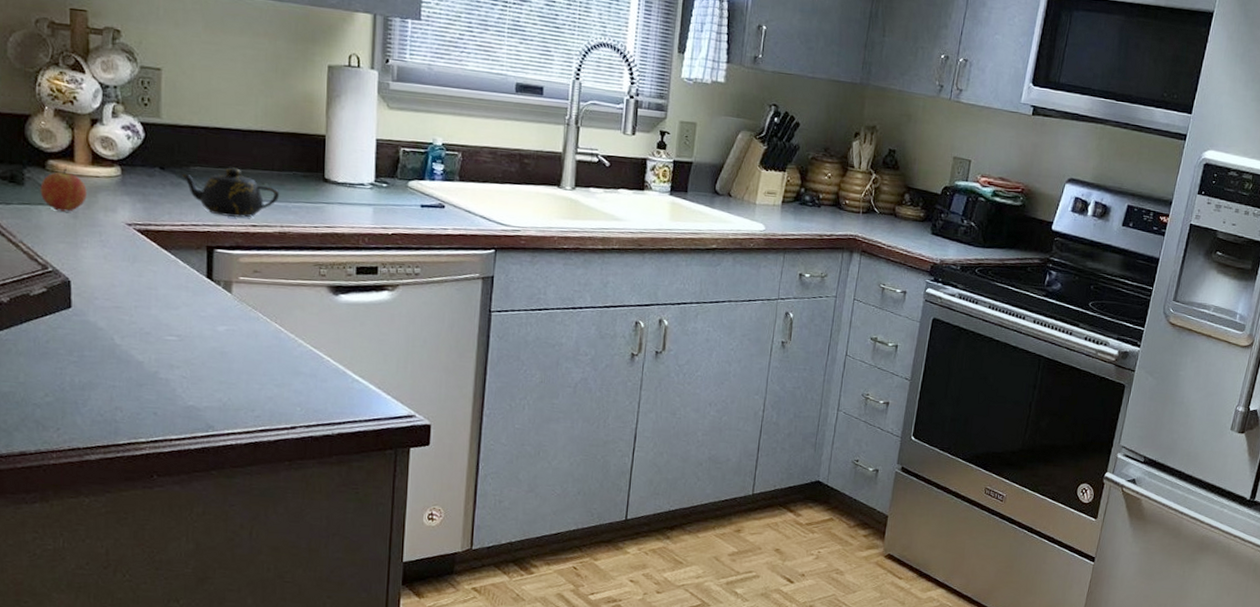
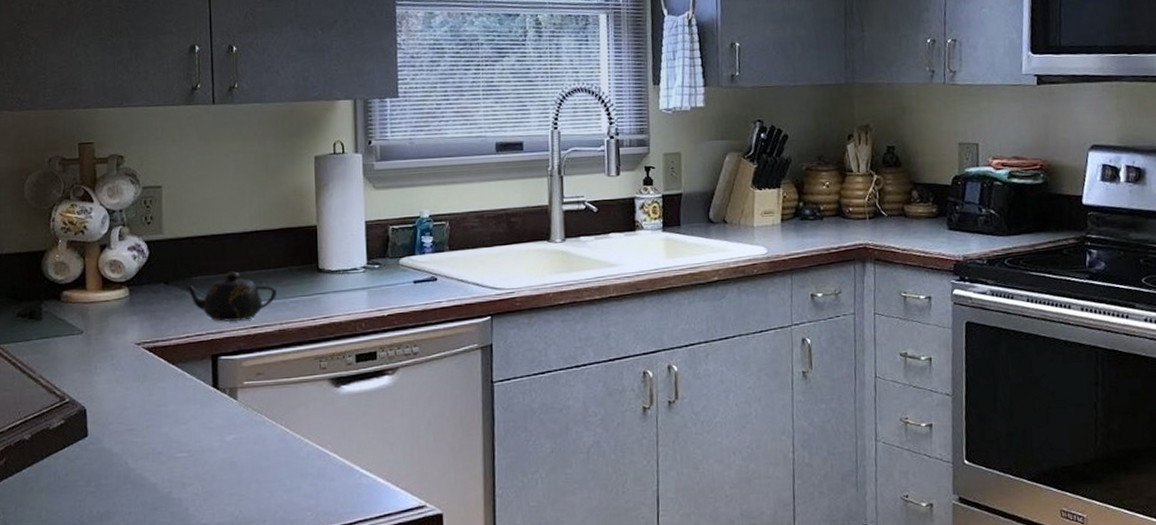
fruit: present [40,167,87,212] -> none [56,296,99,341]

